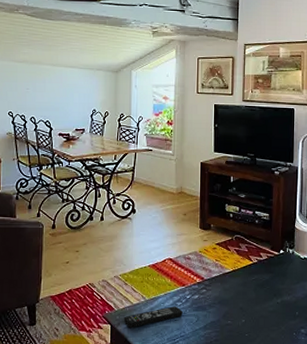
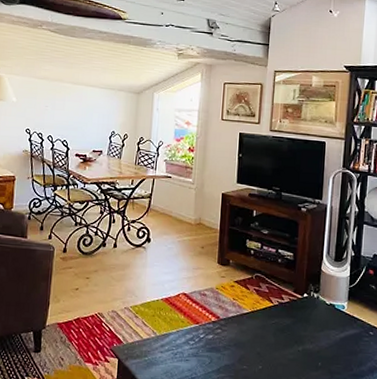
remote control: present [123,306,183,327] -> none [132,344,195,364]

